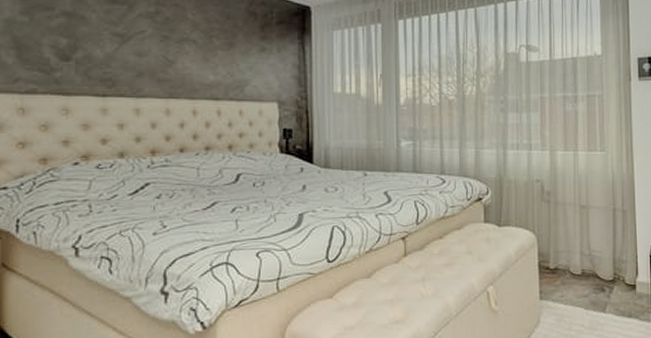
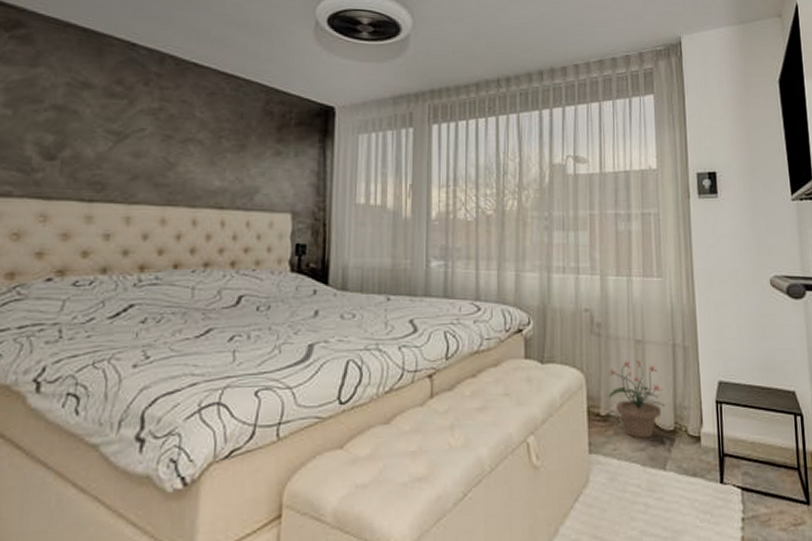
potted plant: none [557,222,605,287] -> present [609,359,665,439]

